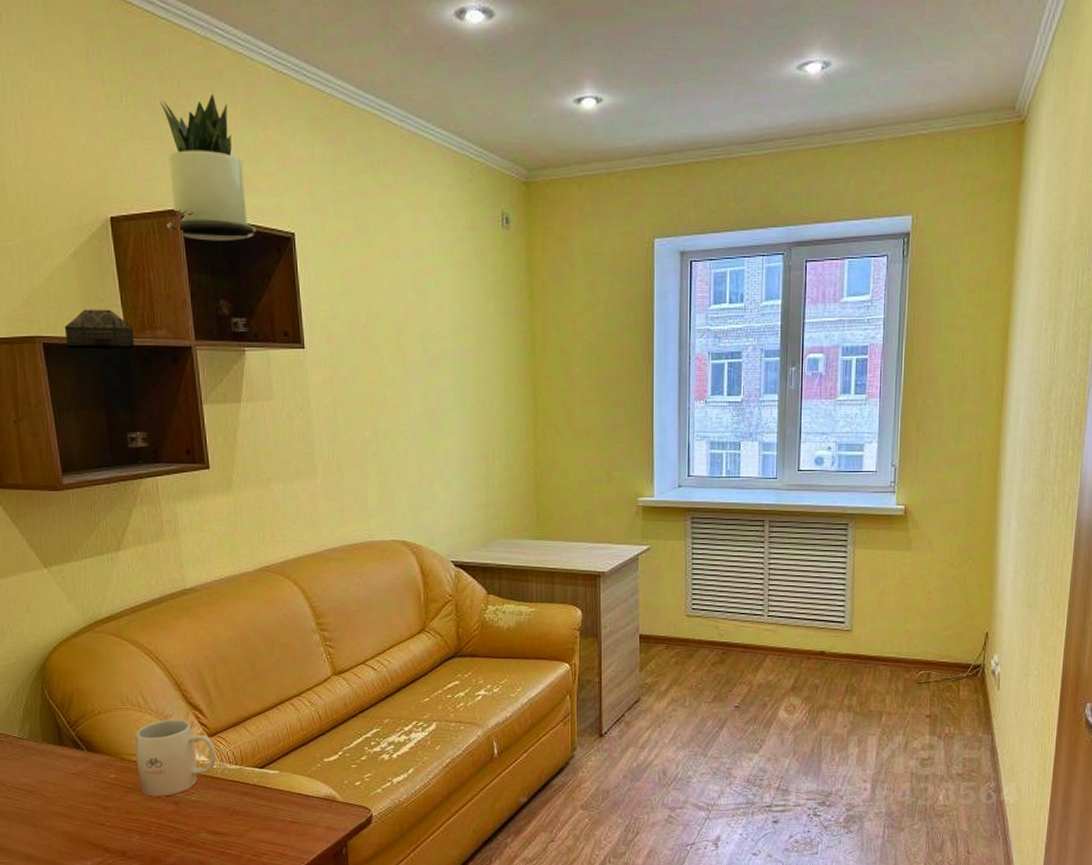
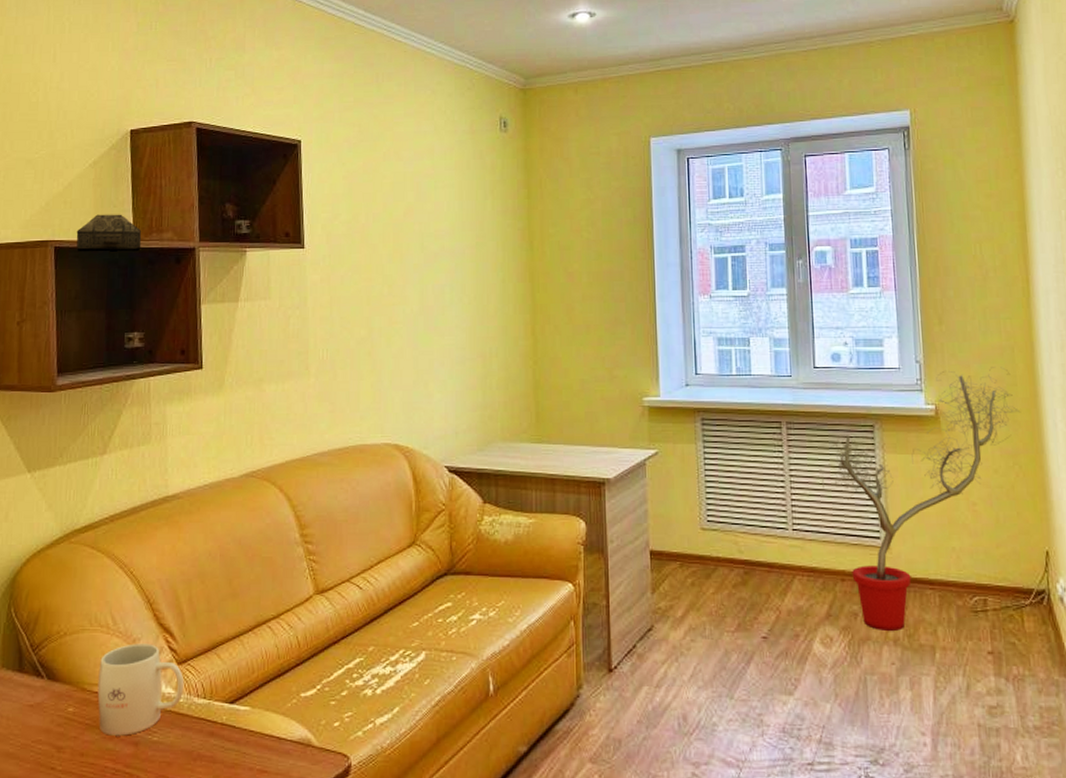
planter: present [159,93,256,241] -> none [182,20,265,149]
potted tree: none [796,471,981,700] -> present [820,367,1021,631]

